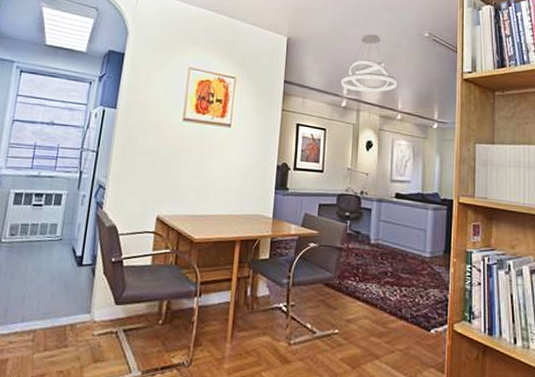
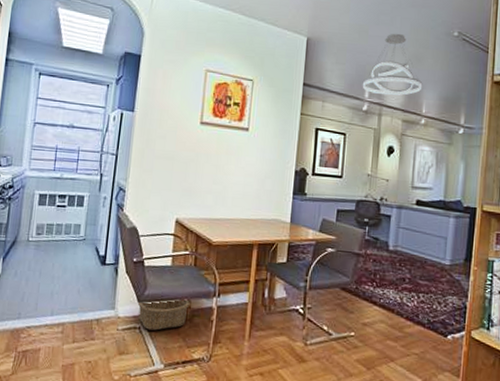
basket: none [115,300,170,335] -> present [137,300,190,331]

